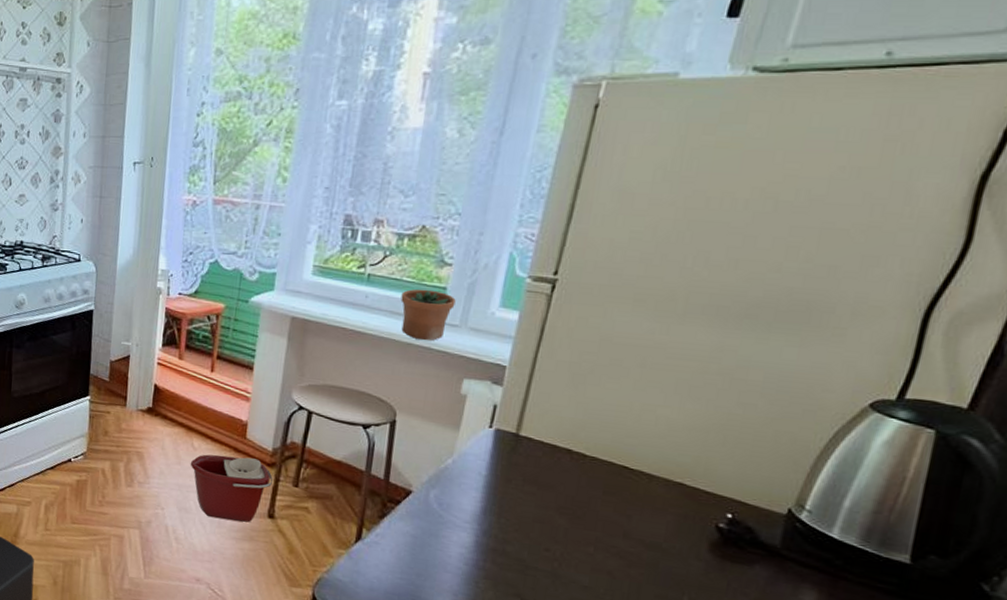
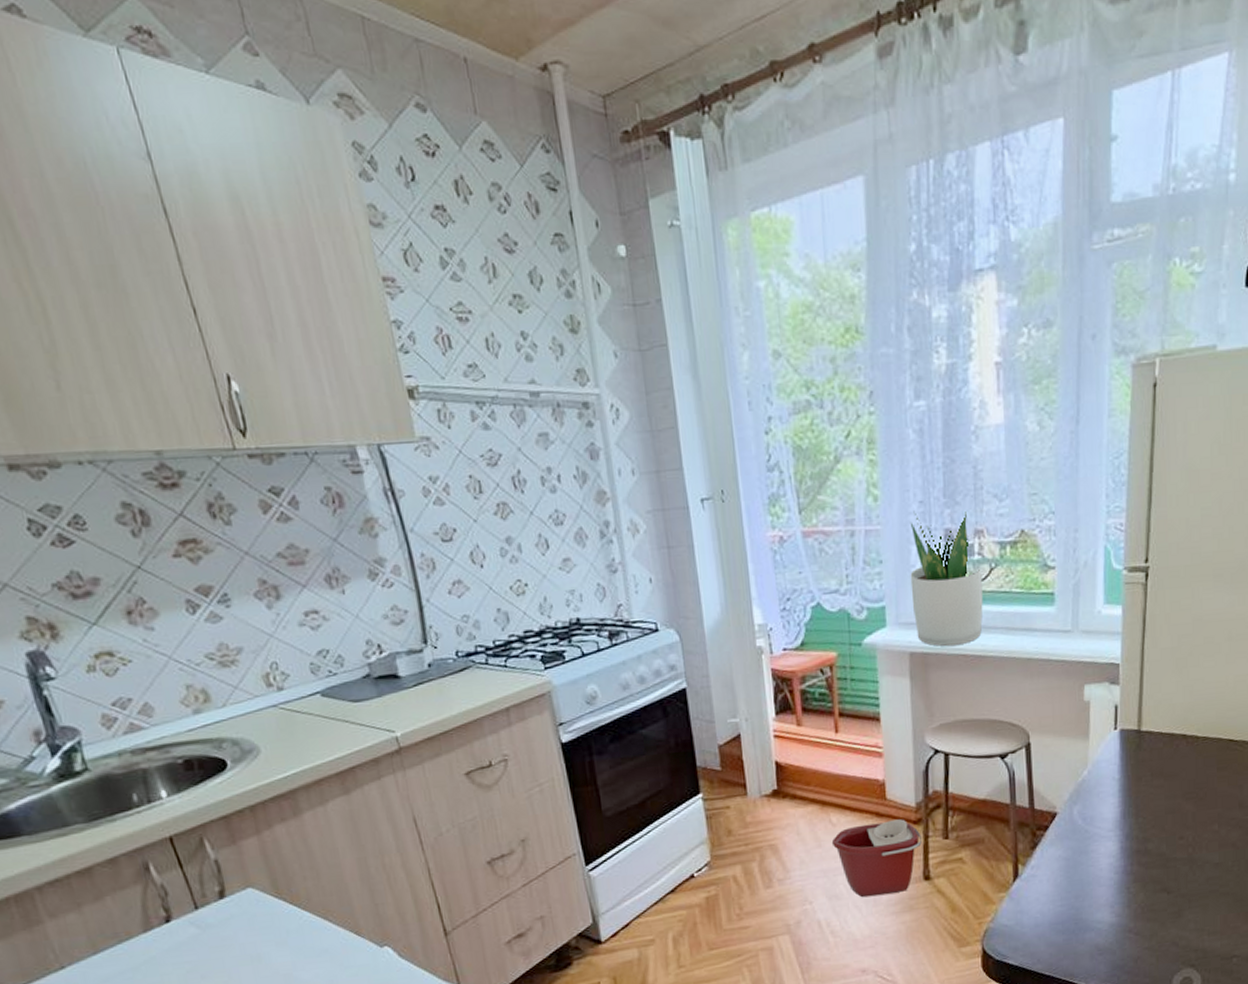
planter: none [301,195,374,319] -> present [909,511,983,647]
planter: present [400,289,456,341] -> none [1013,597,1065,653]

